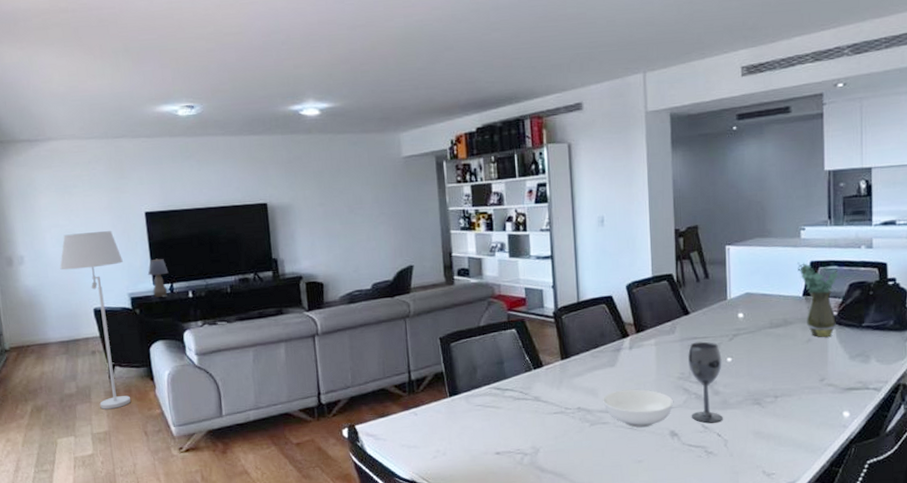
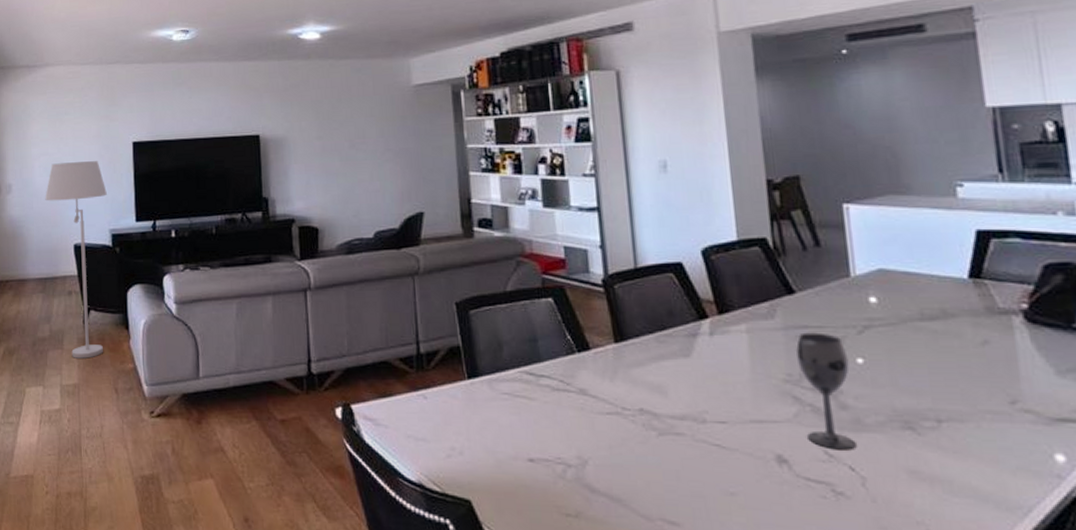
table lamp: present [147,258,169,297] -> none [130,192,152,235]
bowl: present [603,389,674,428] -> none [675,390,780,445]
vase: present [797,262,839,337] -> none [955,230,1028,339]

